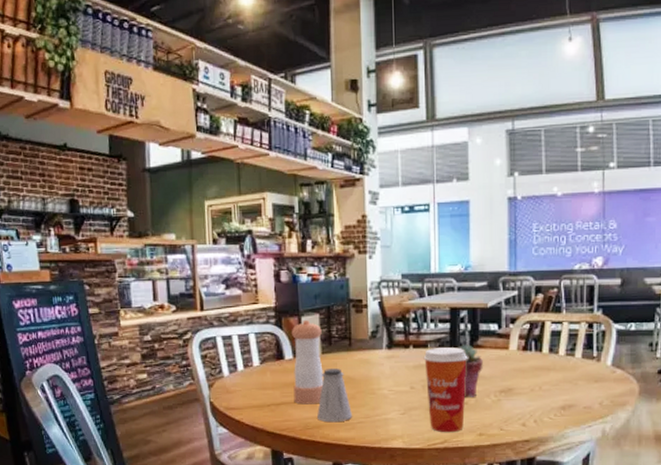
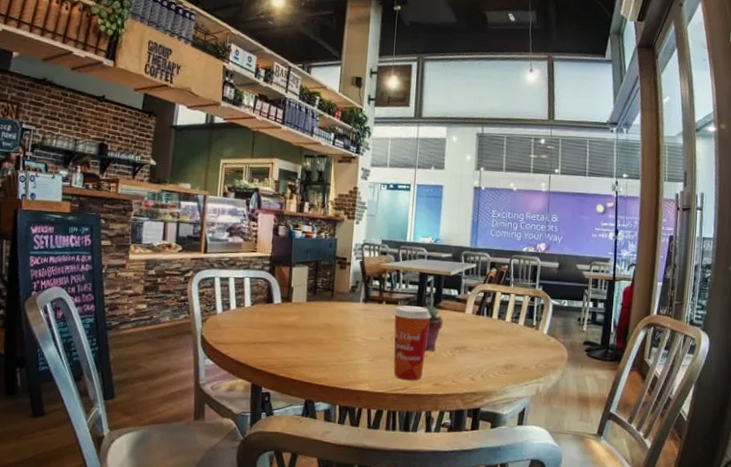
pepper shaker: present [291,319,324,405] -> none [277,270,309,346]
saltshaker: present [317,368,352,423] -> none [296,315,327,364]

